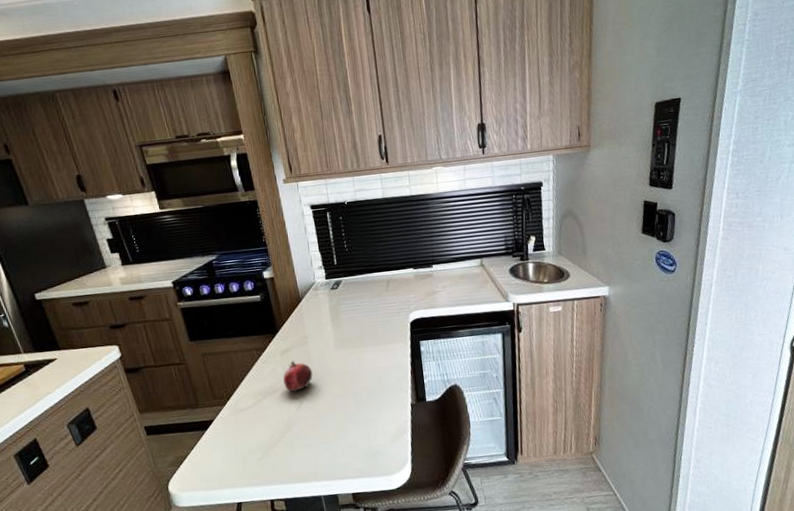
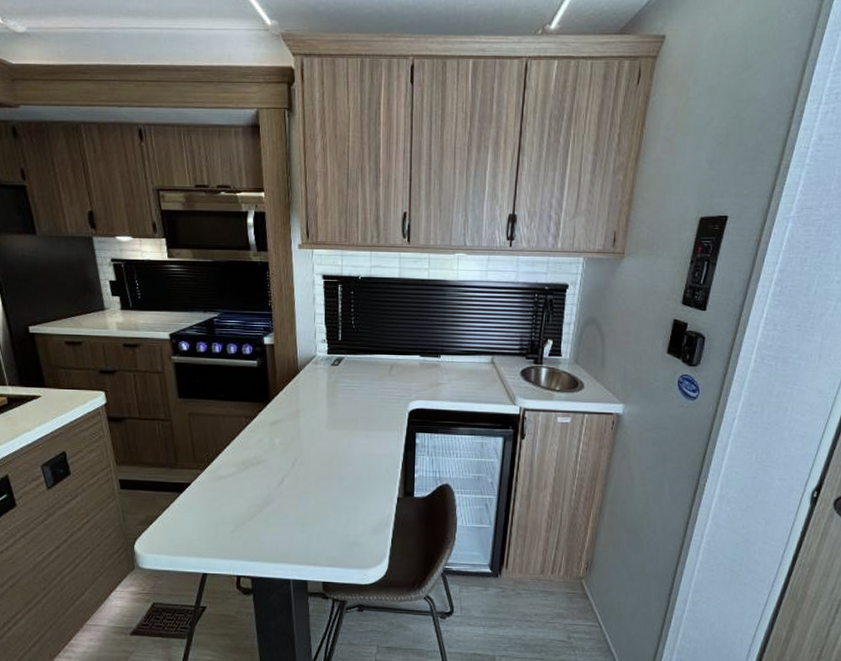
fruit: present [283,361,313,392] -> none [268,434,300,466]

